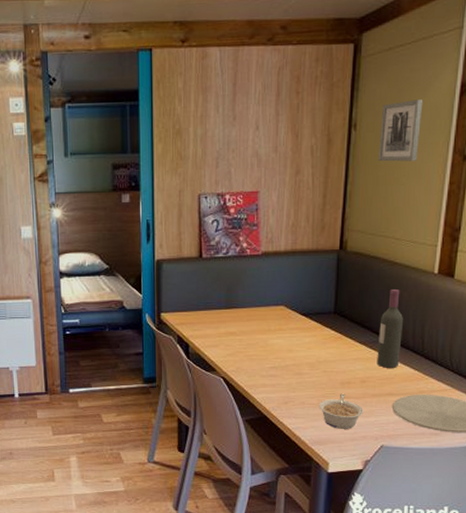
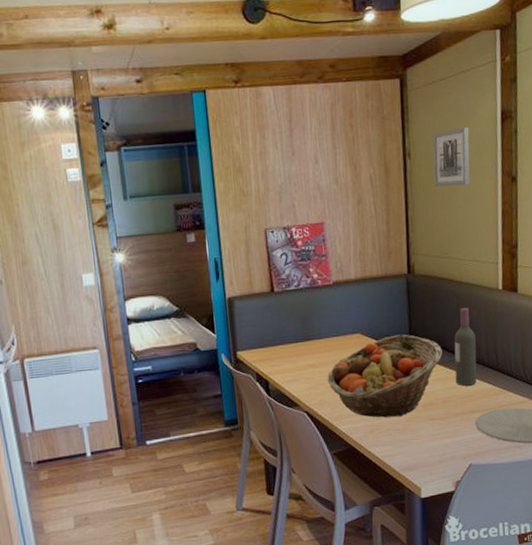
fruit basket: none [246,310,366,392] -> present [327,334,442,418]
legume: present [318,393,364,429] -> none [404,415,449,453]

